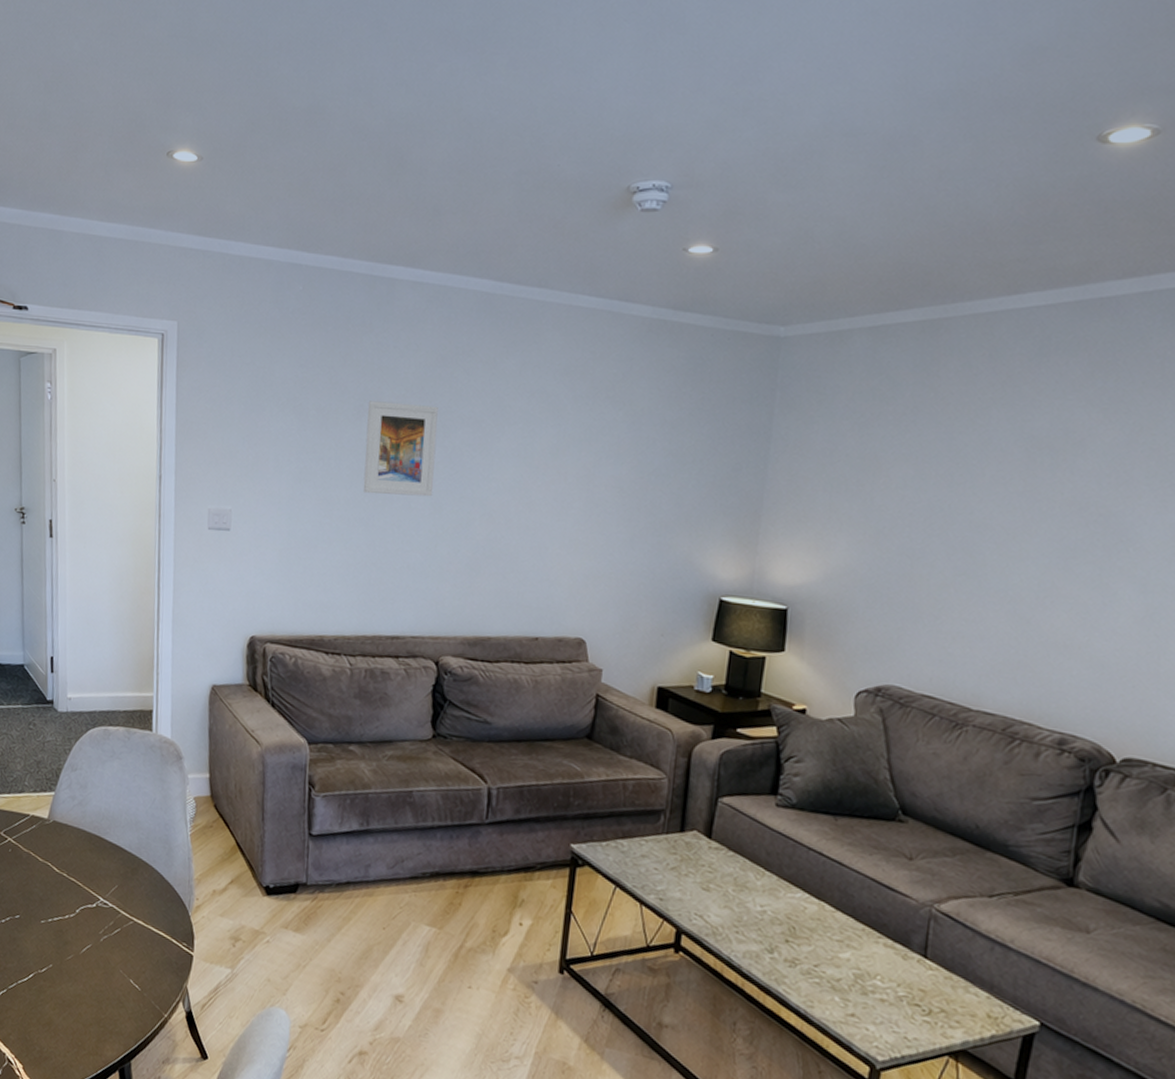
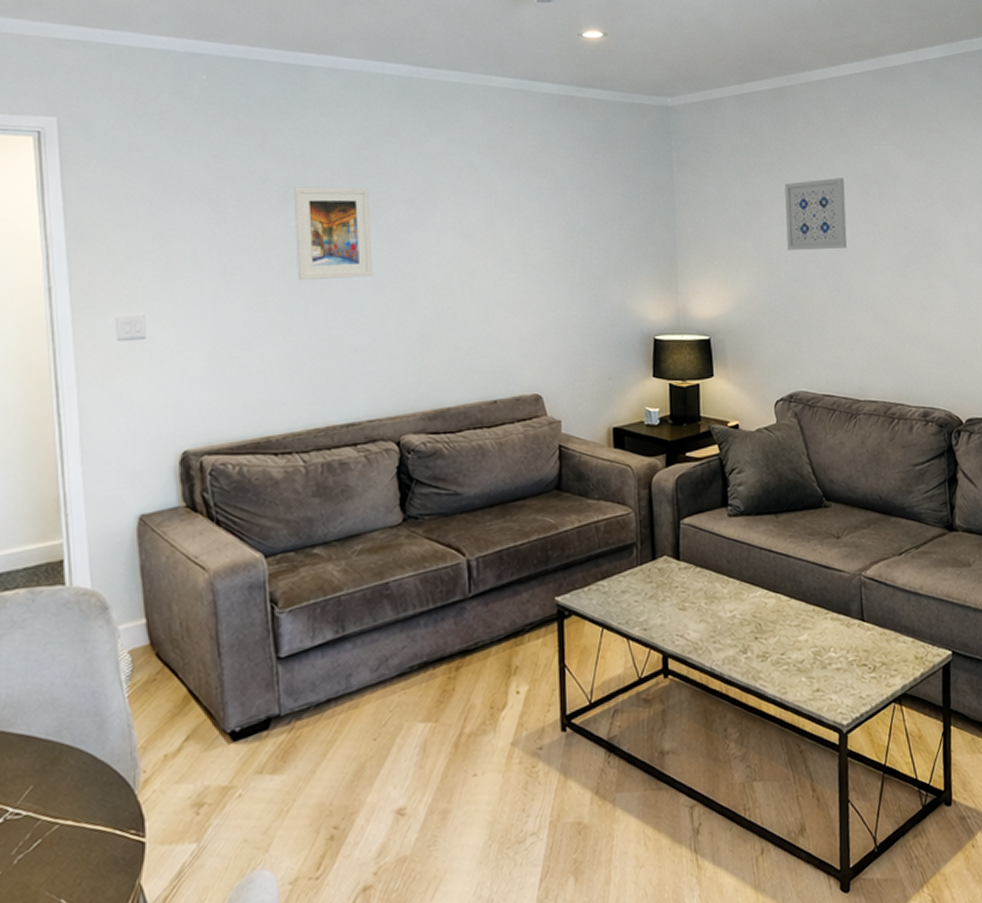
wall art: none [906,437,1002,525] -> present [784,178,847,250]

